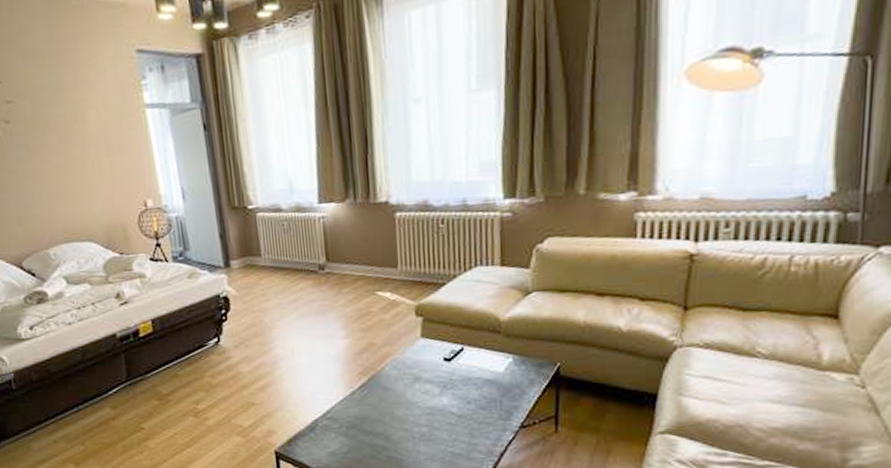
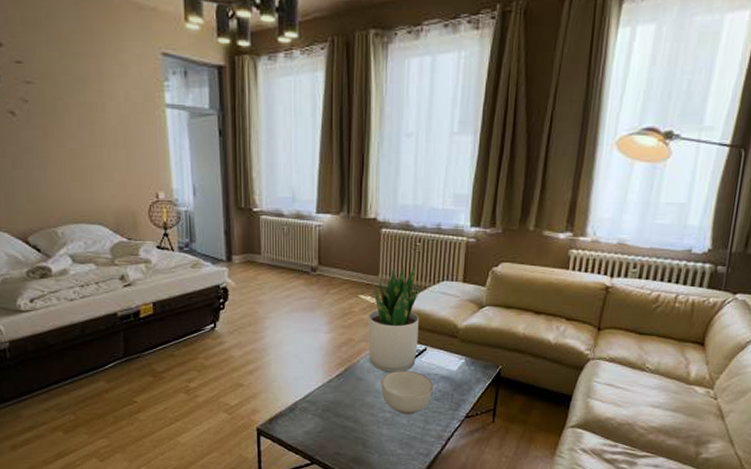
planter: none [390,252,453,379] -> present [368,265,421,372]
bowl: none [412,375,477,427] -> present [381,370,434,414]

